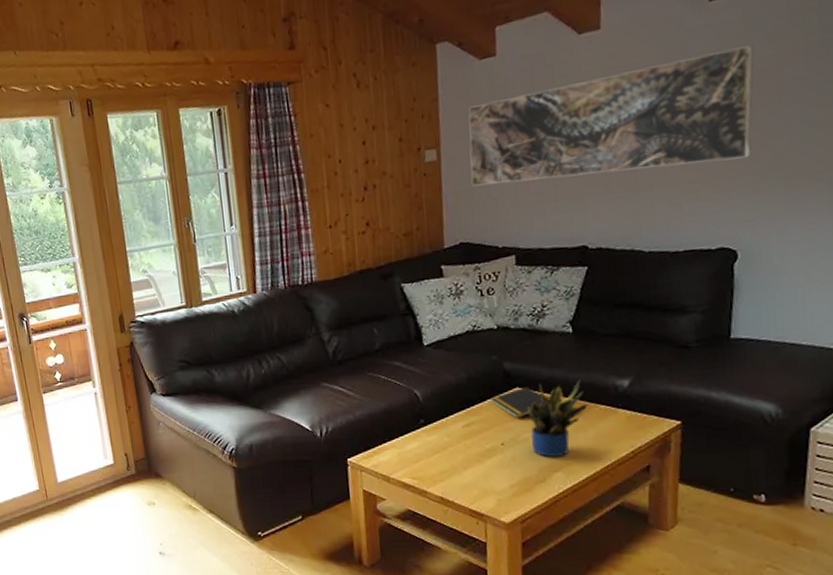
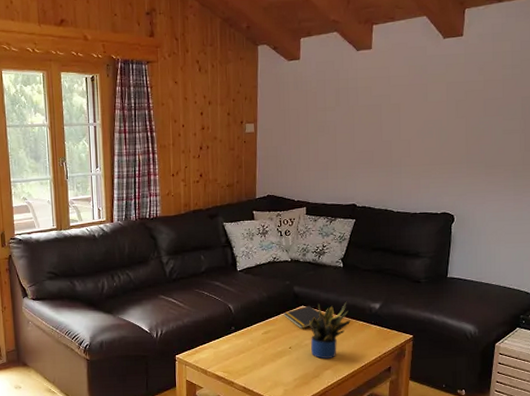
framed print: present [468,45,755,187] -> none [277,73,471,154]

